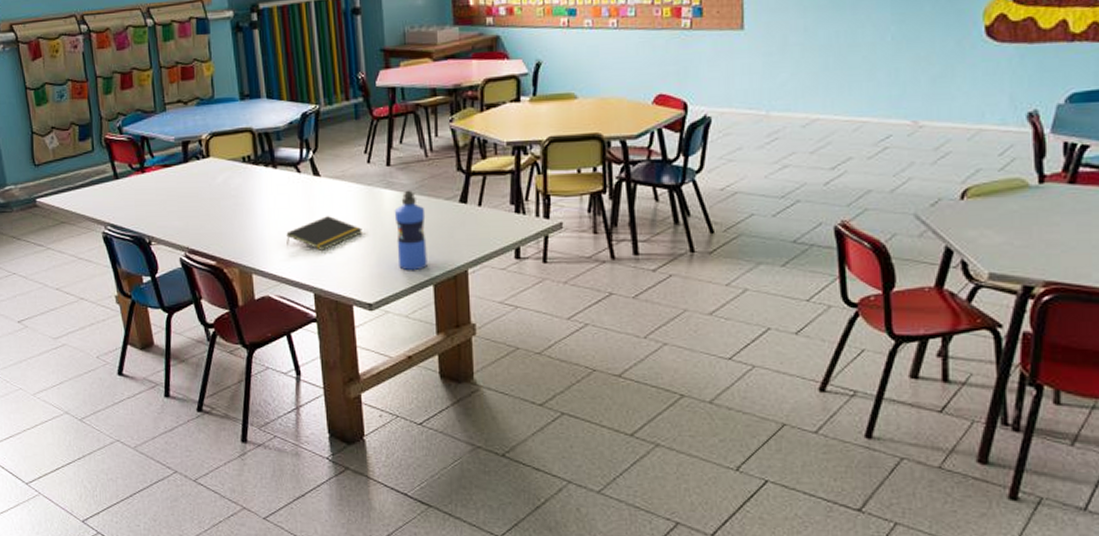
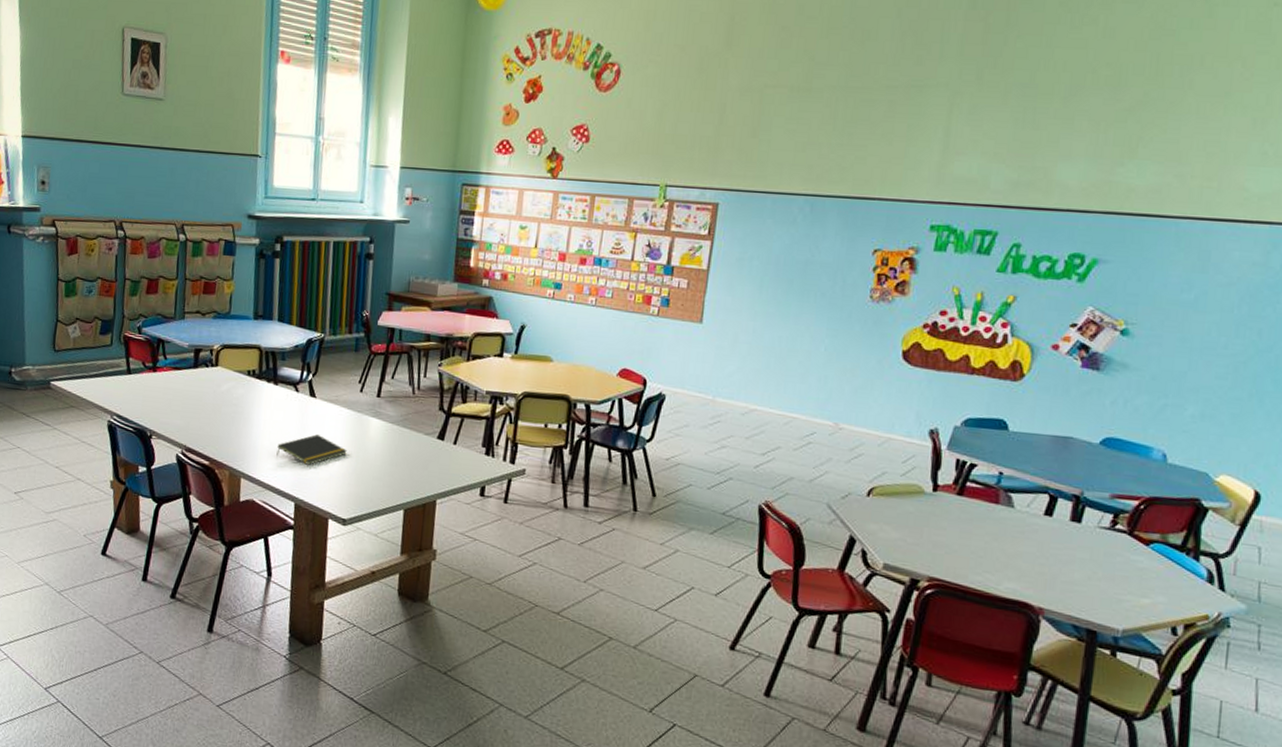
water bottle: present [394,190,427,271] -> none [375,421,406,495]

